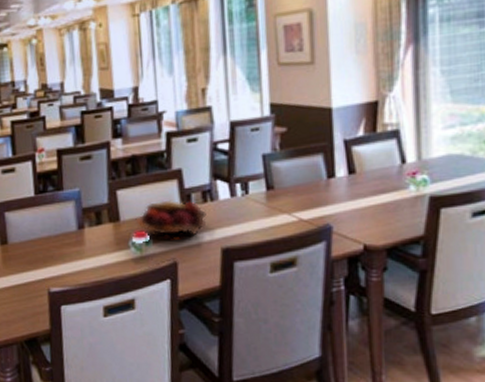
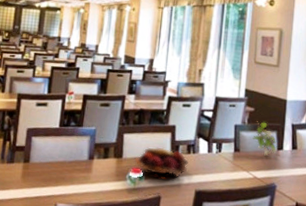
plant: none [289,143,333,189] -> present [252,121,281,156]

